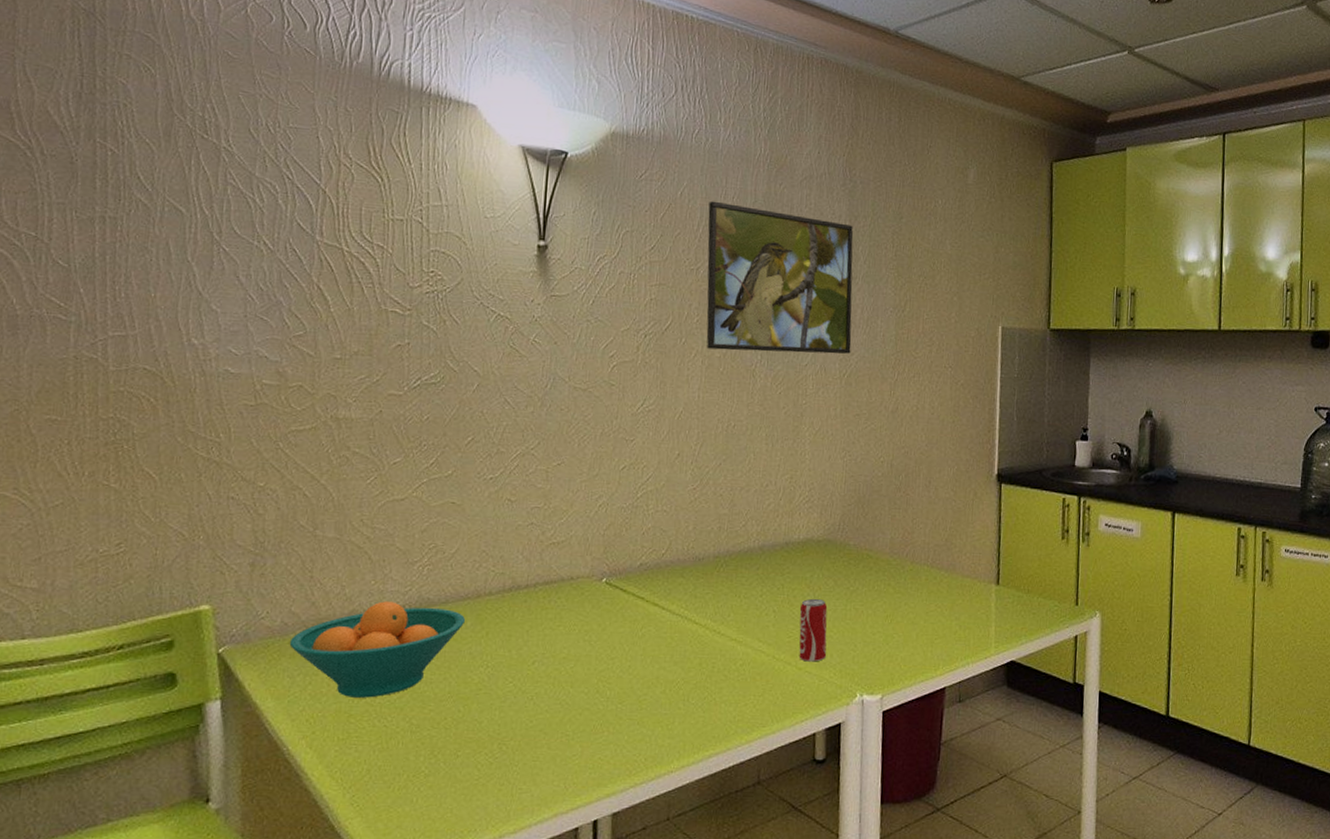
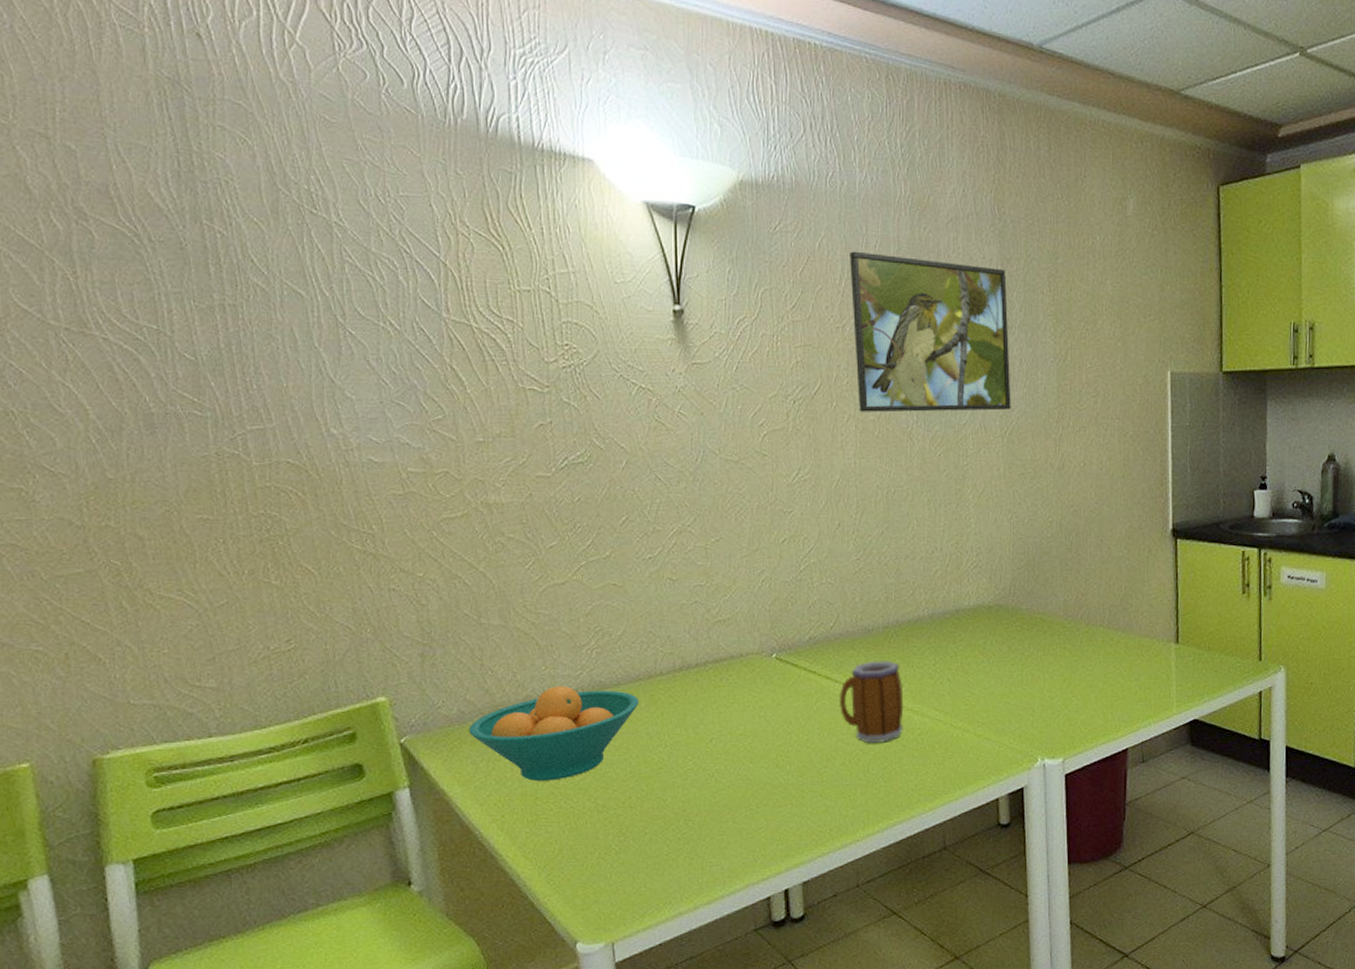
mug: none [664,589,729,673] -> present [838,661,904,744]
beverage can: present [799,598,828,662] -> none [974,665,1005,729]

